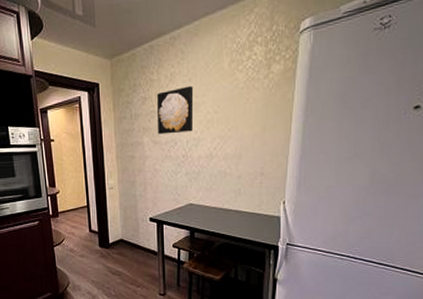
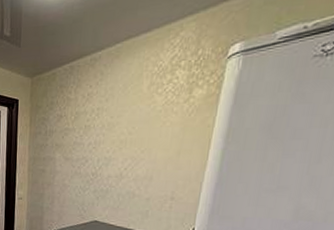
wall art: present [157,86,194,134] -> none [70,106,110,152]

